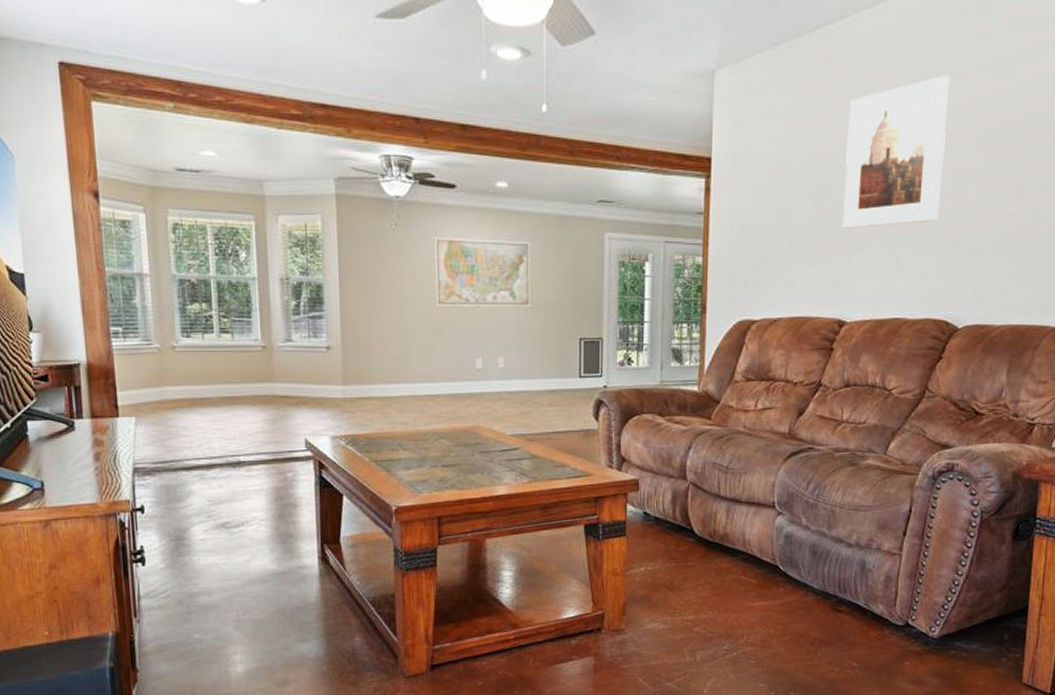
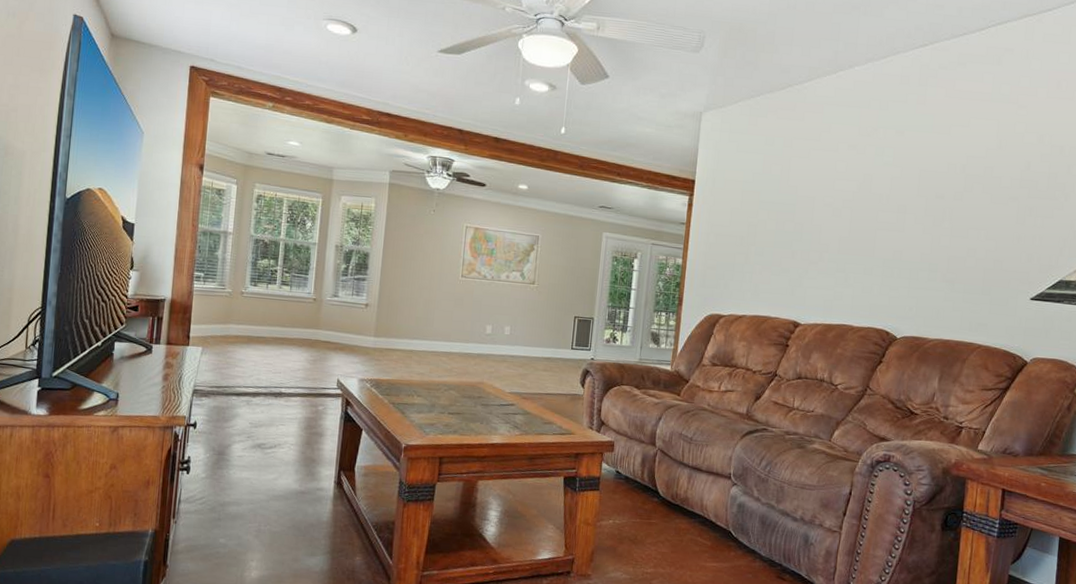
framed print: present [842,75,950,229] -> none [800,131,895,247]

